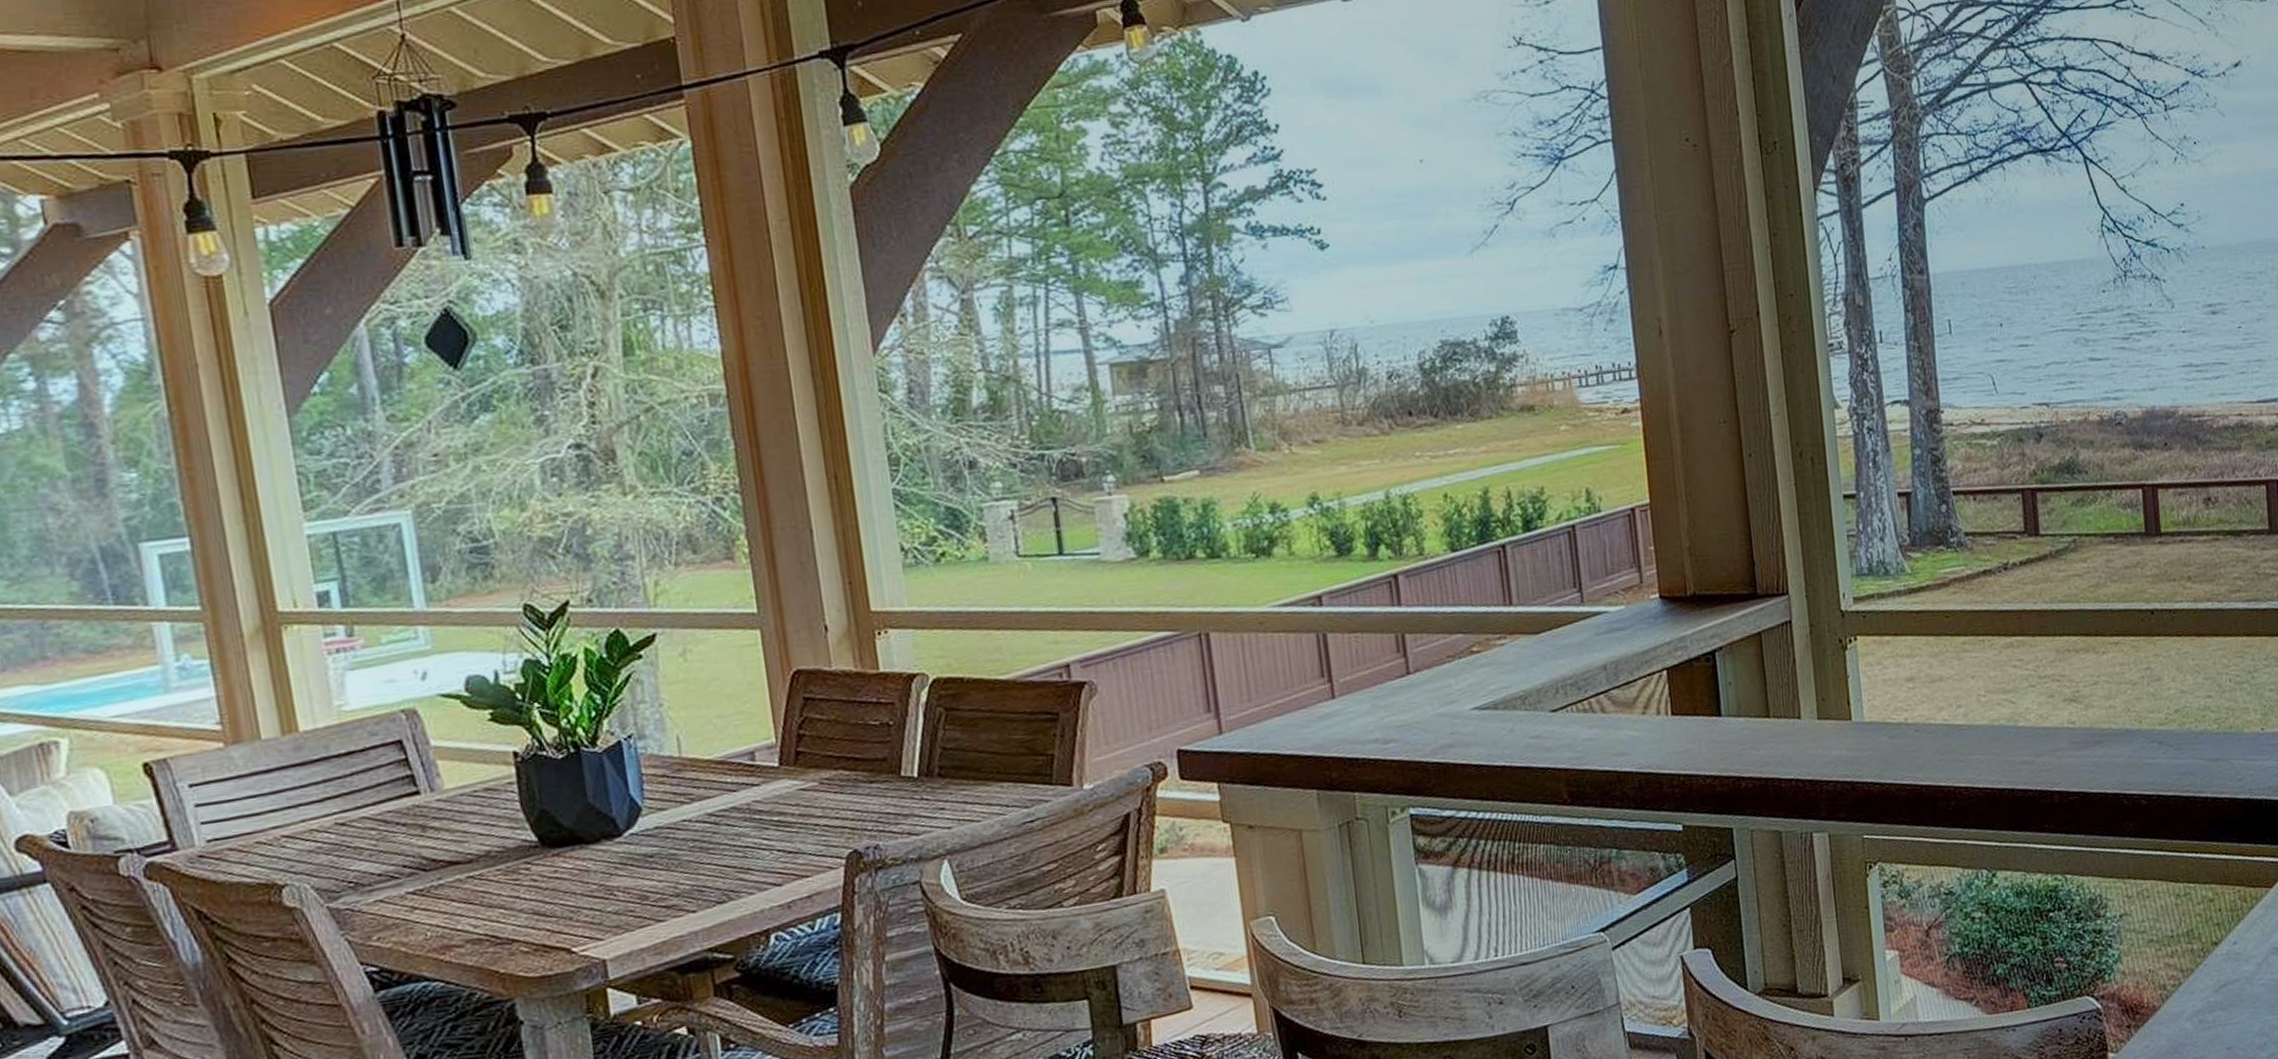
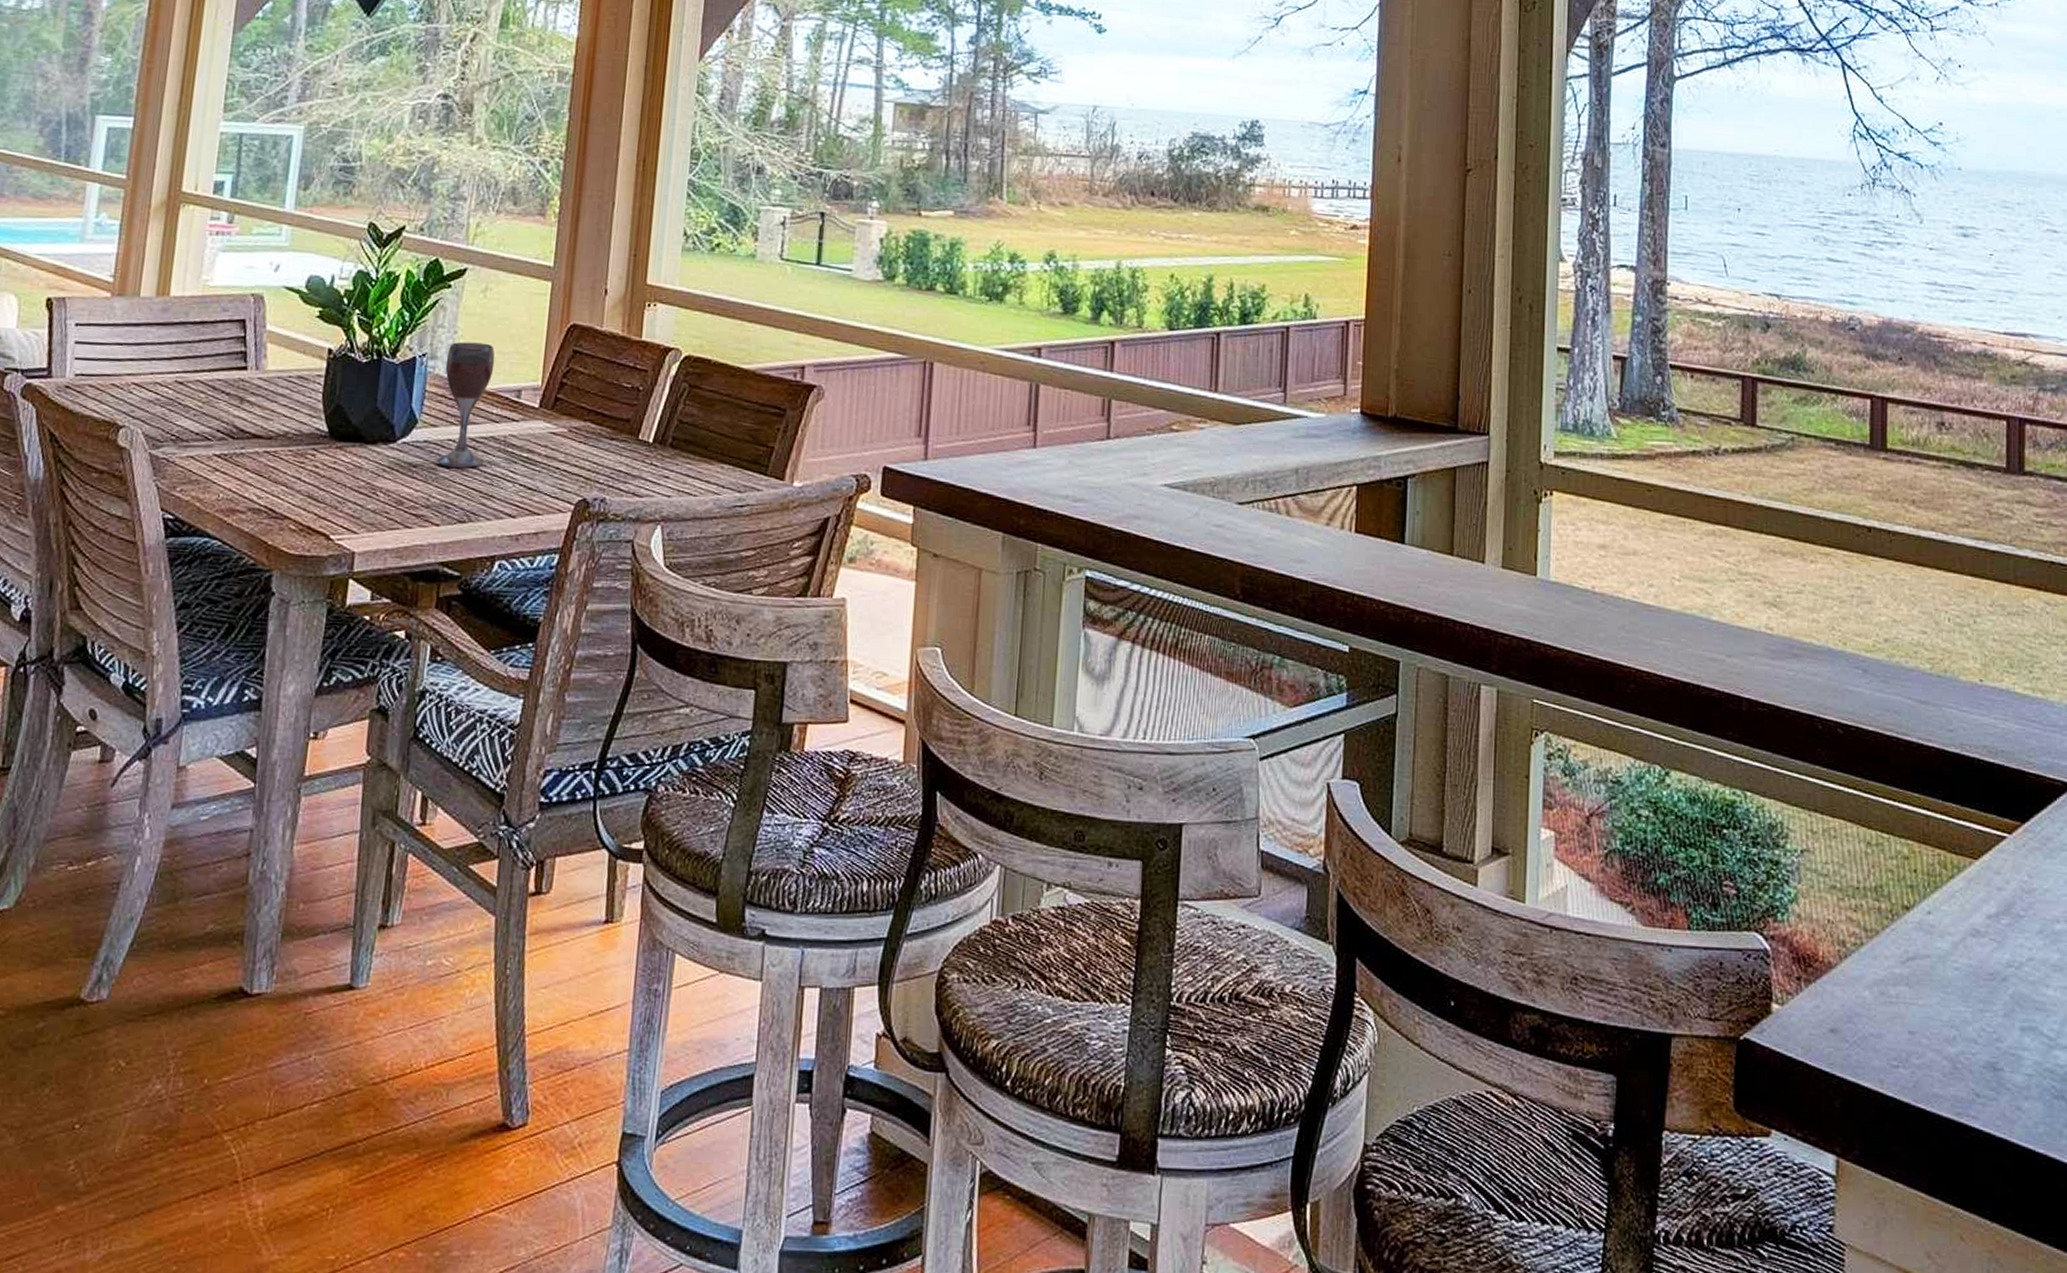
cup: none [656,710,731,850] -> present [437,341,495,468]

